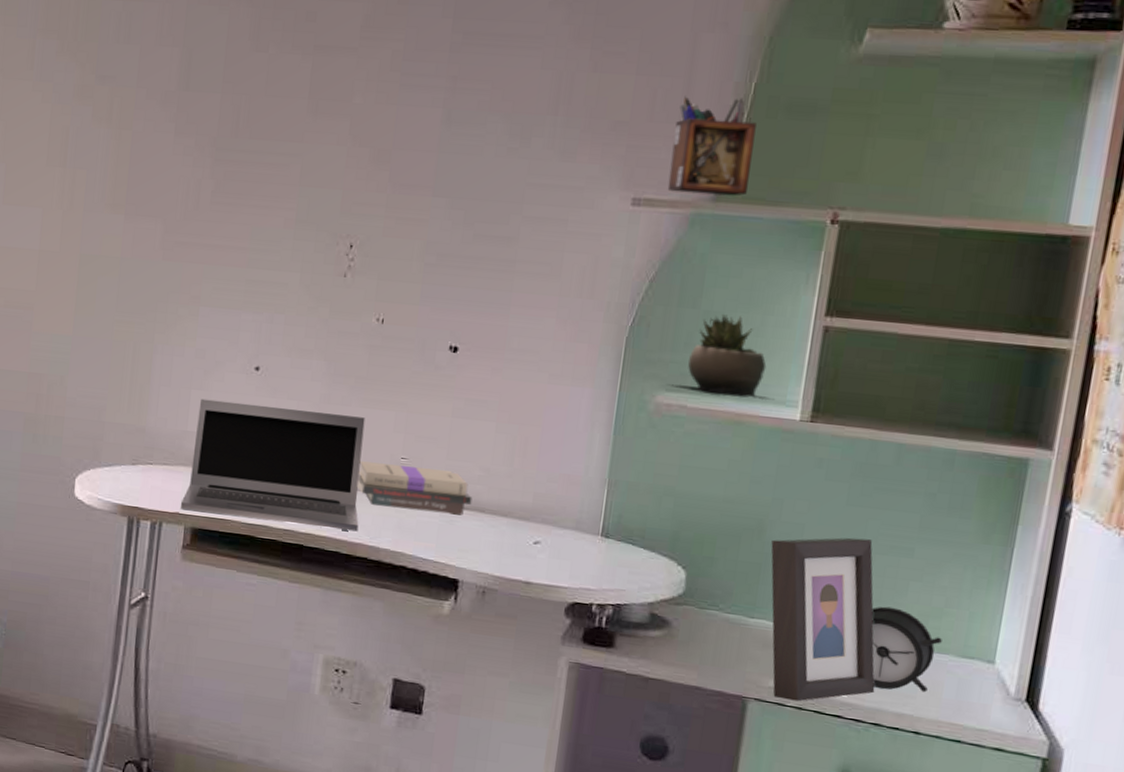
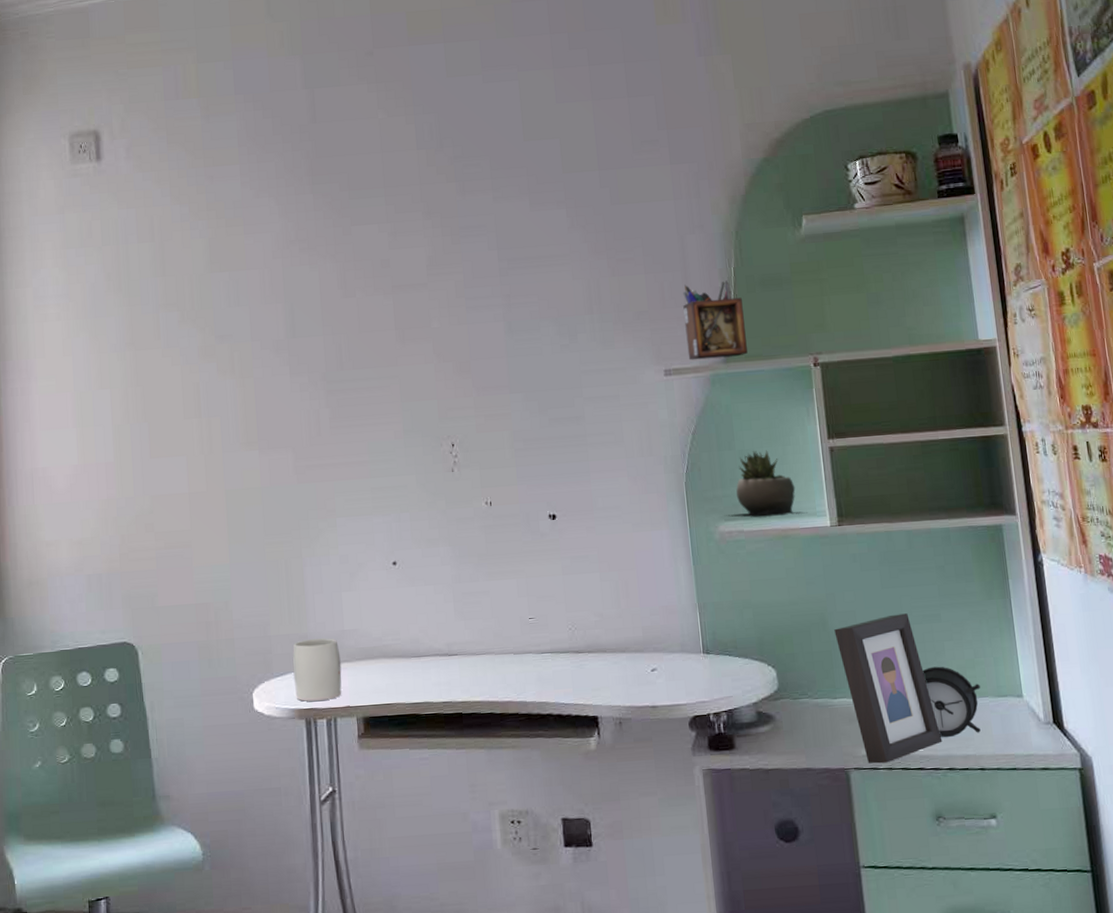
mug: none [121,433,178,502] -> present [292,638,342,702]
laptop: present [181,398,366,532] -> none [350,589,506,702]
books: present [356,461,473,516] -> none [495,621,594,664]

